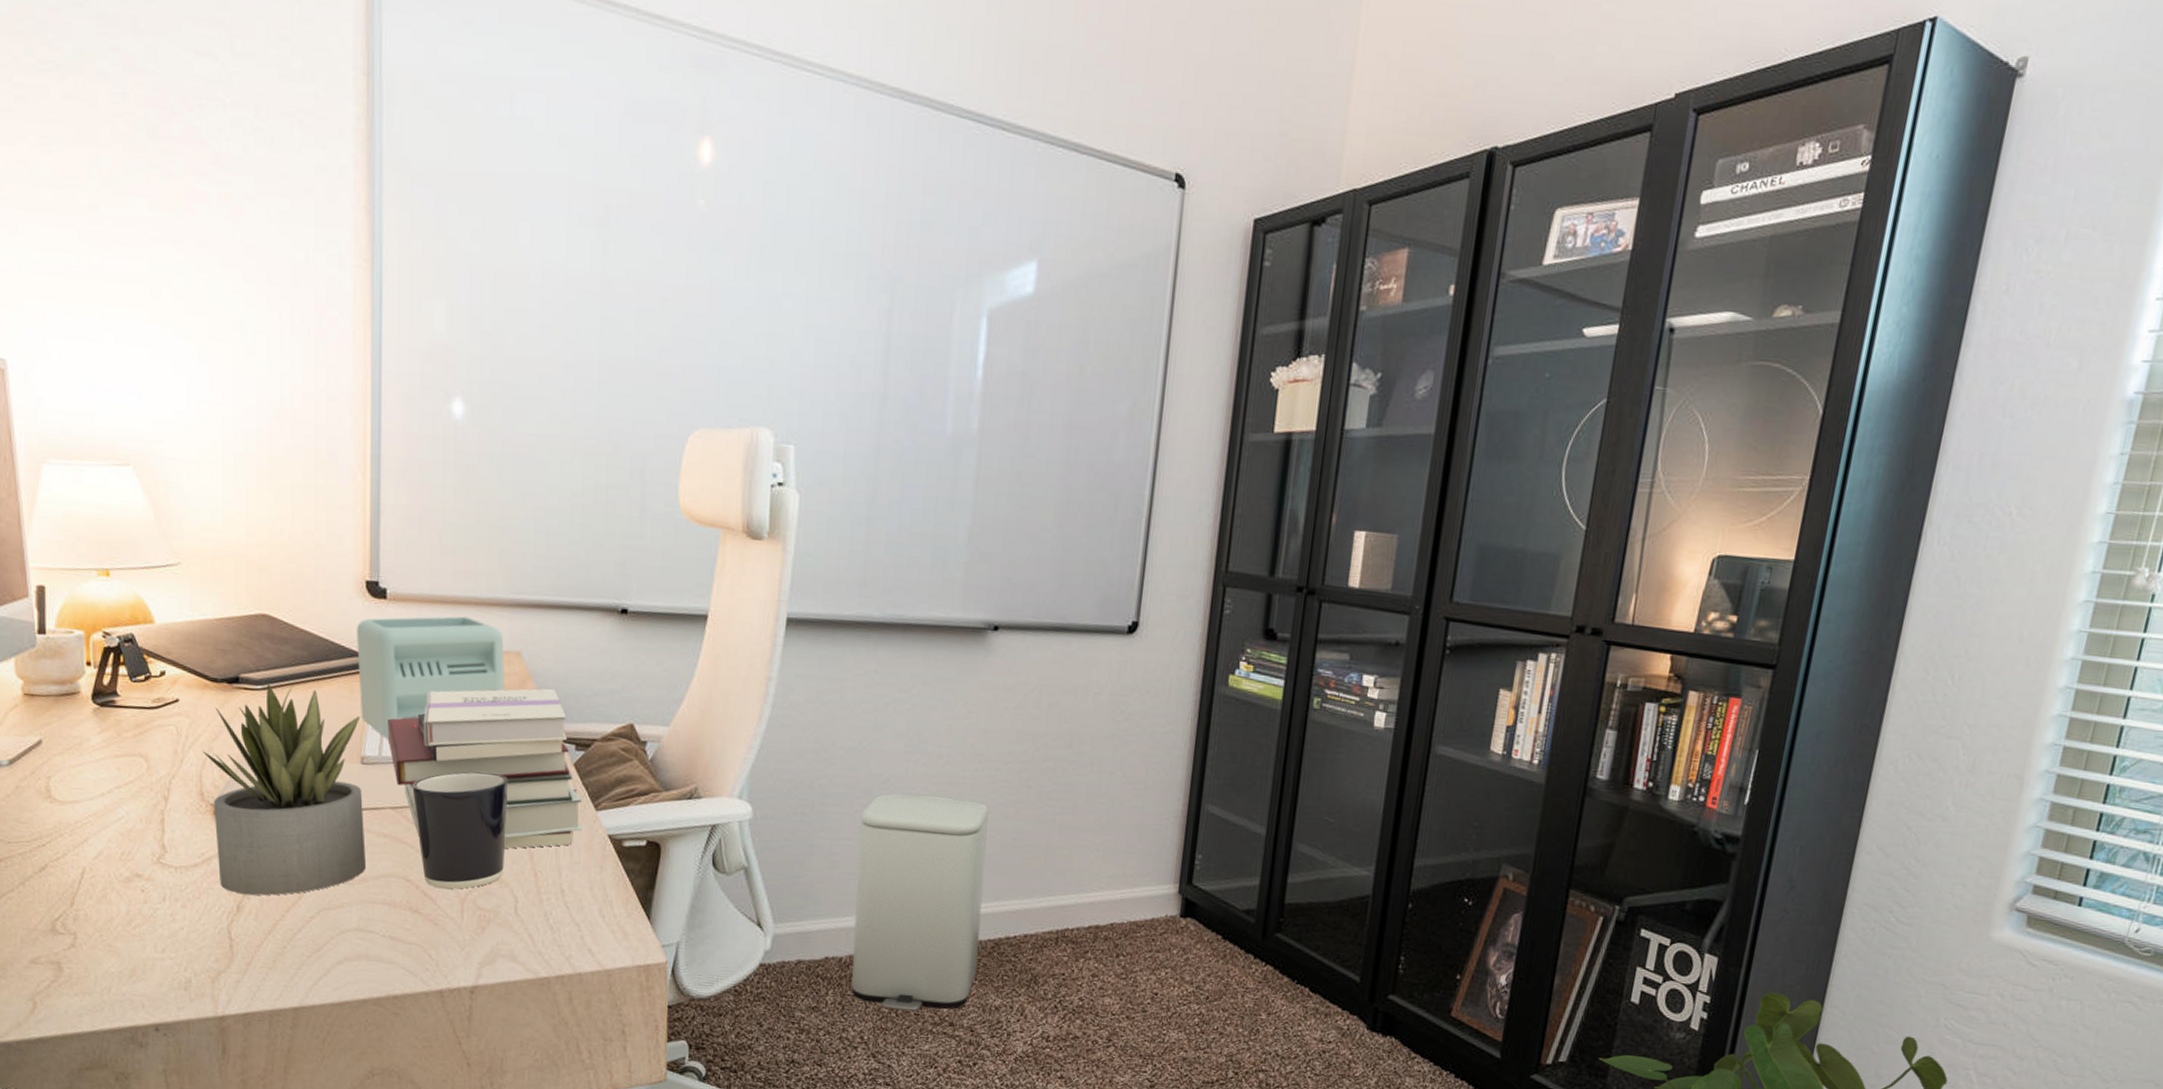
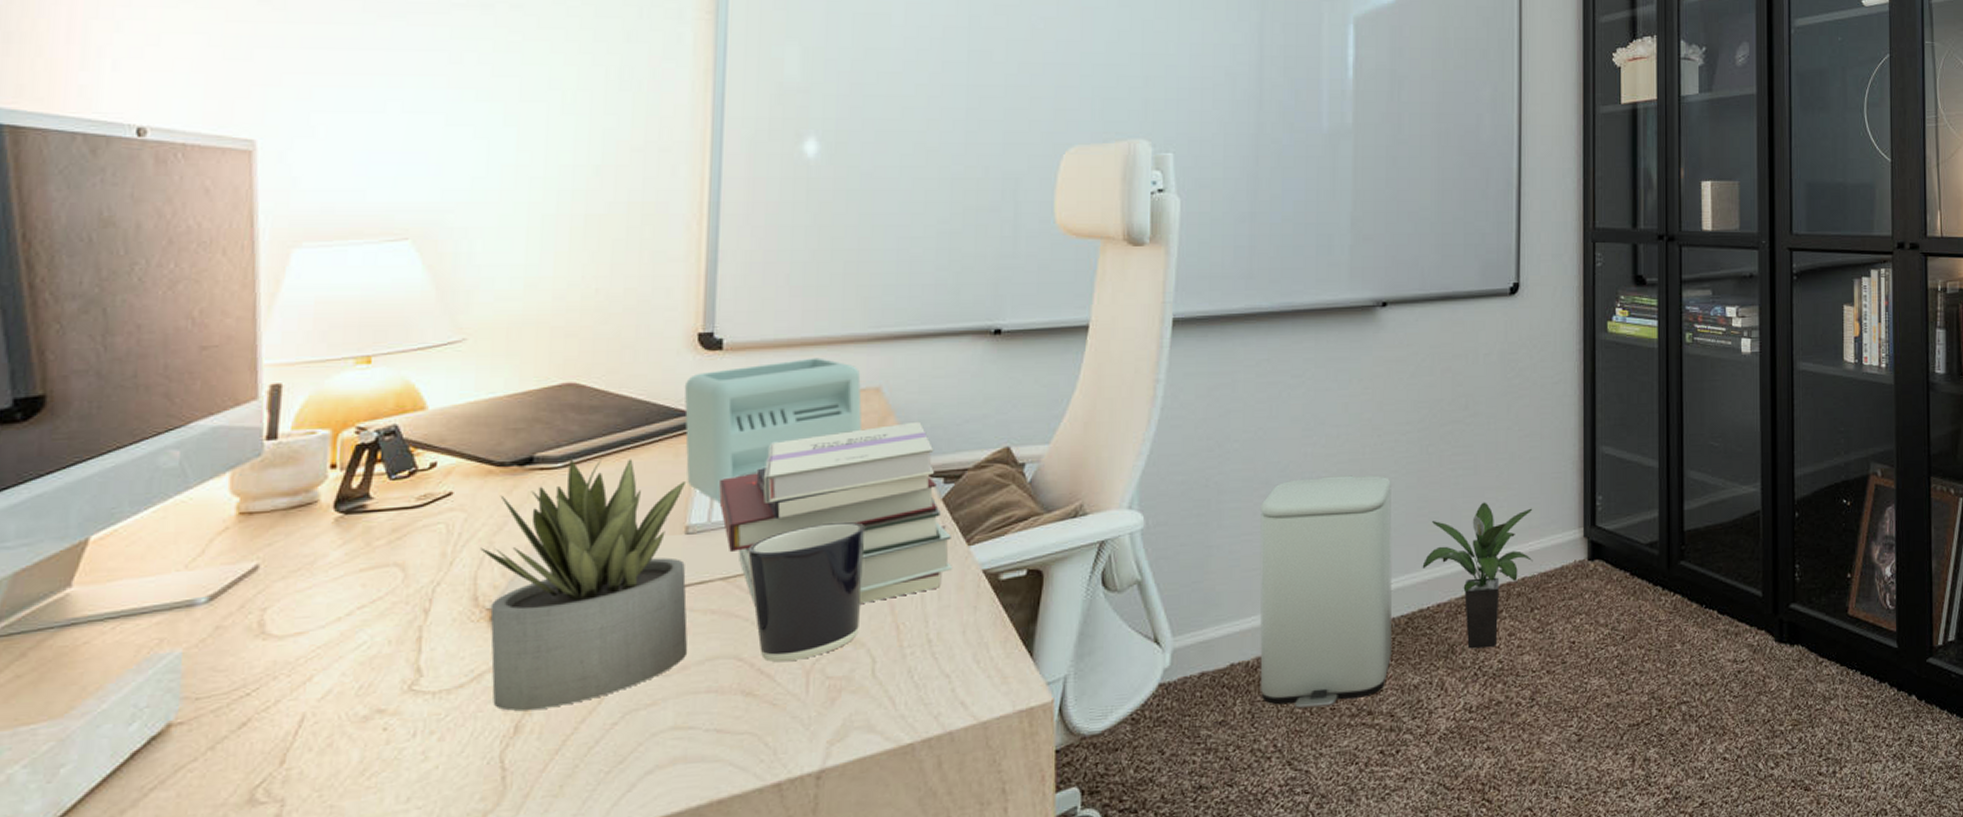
potted plant: none [1012,843,1129,984] -> present [1422,502,1533,649]

